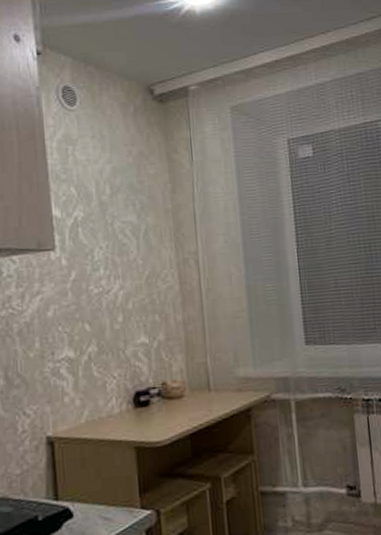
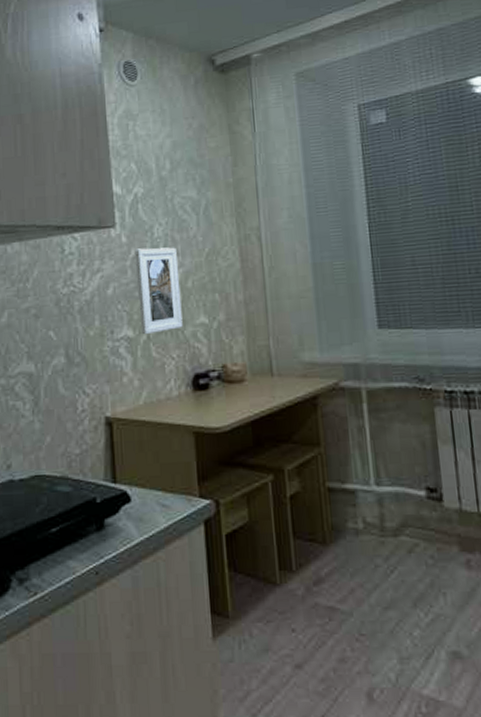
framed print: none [75,270,124,356] -> present [134,247,183,335]

